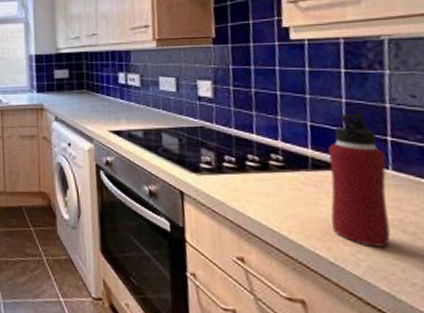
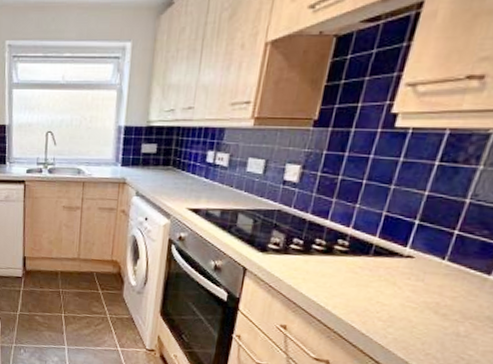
water bottle: present [328,113,391,248] -> none [373,206,447,325]

